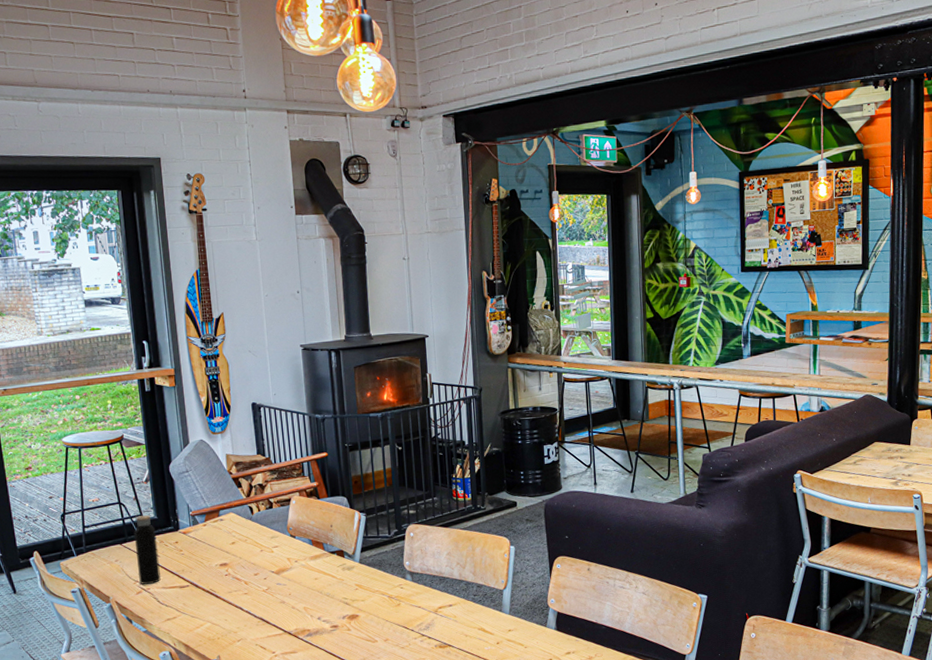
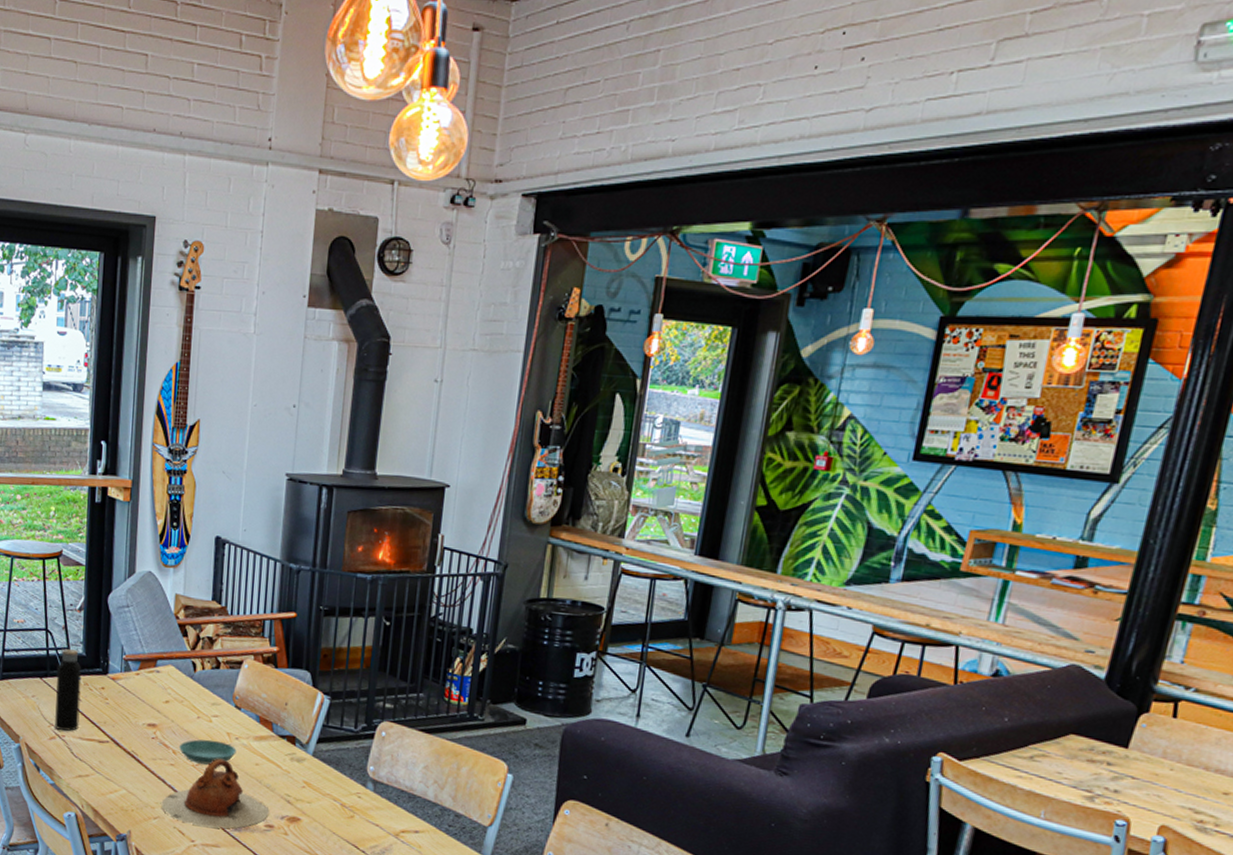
teapot: none [242,580,333,640] -> present [161,758,270,829]
saucer: none [250,566,298,588] -> present [179,739,237,765]

